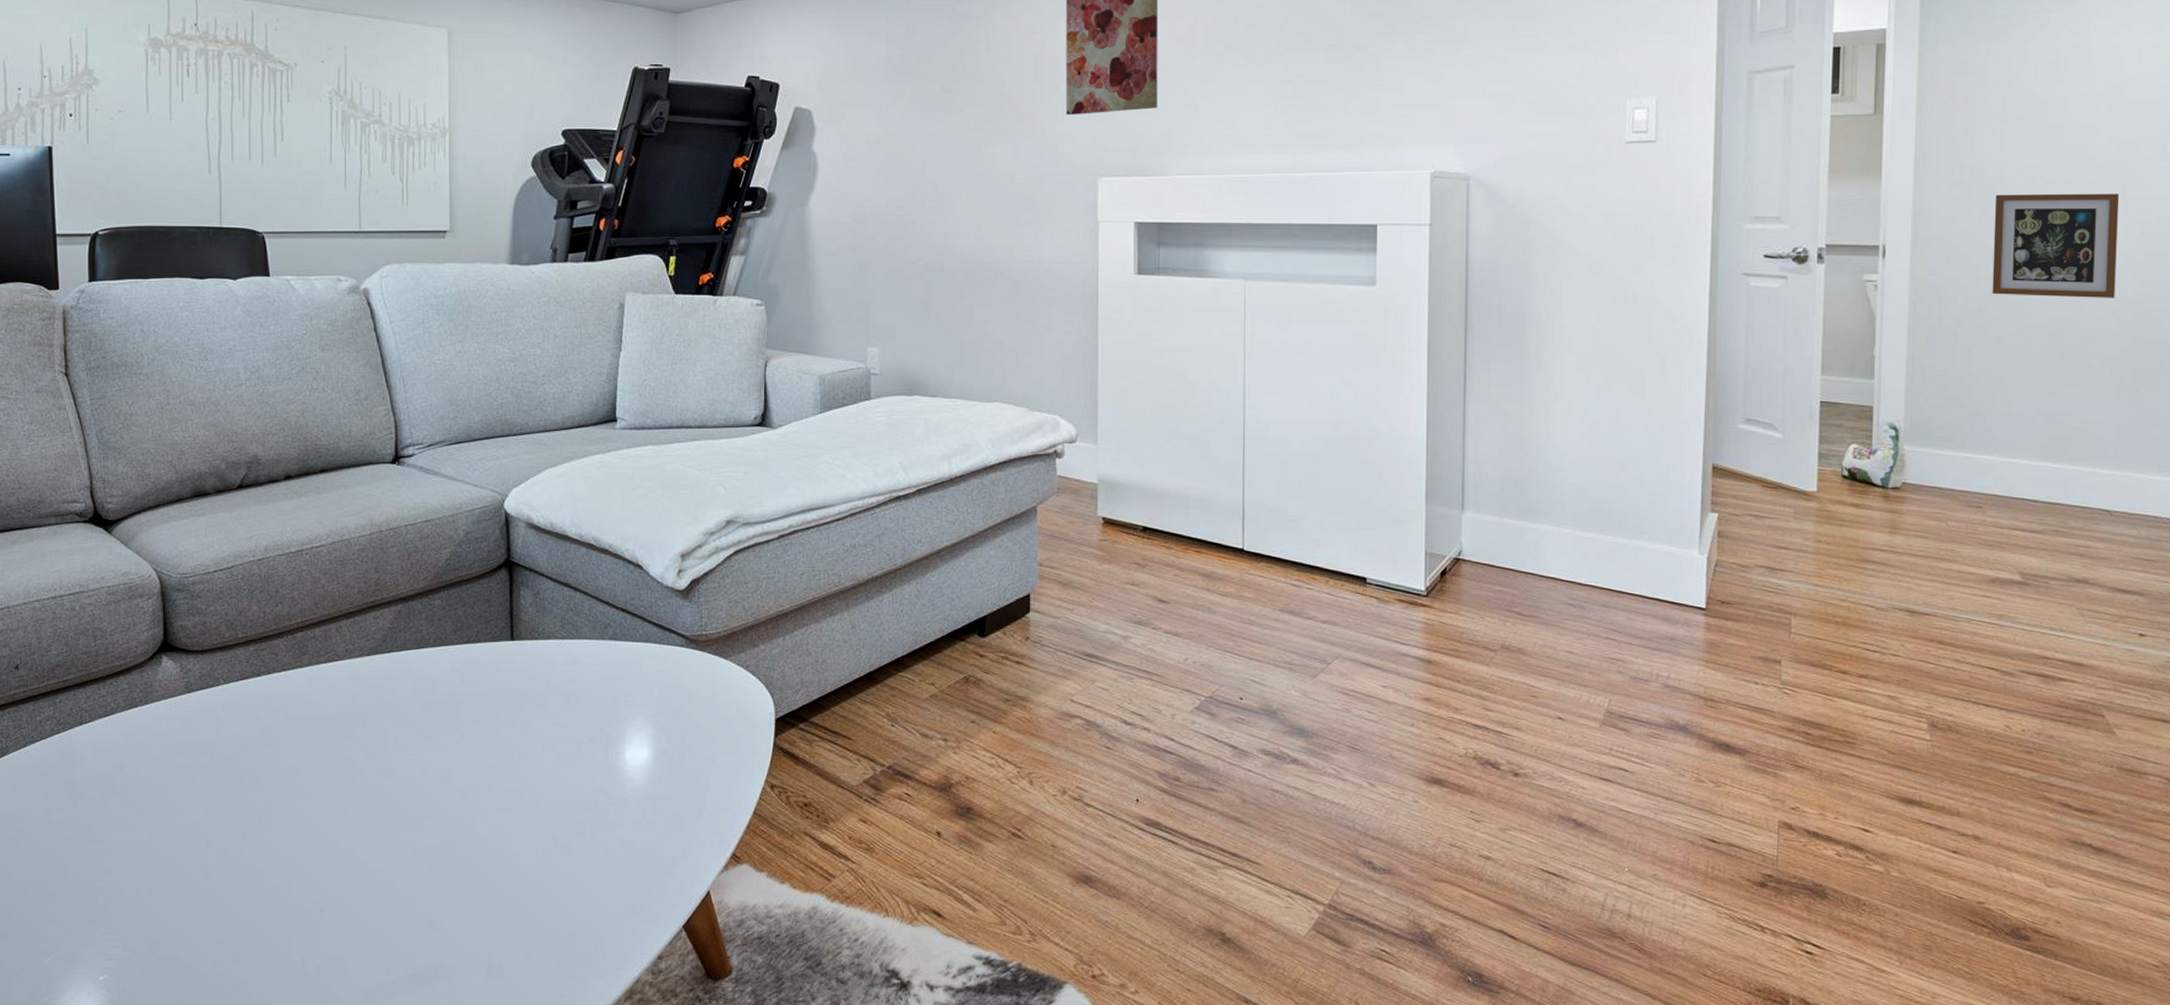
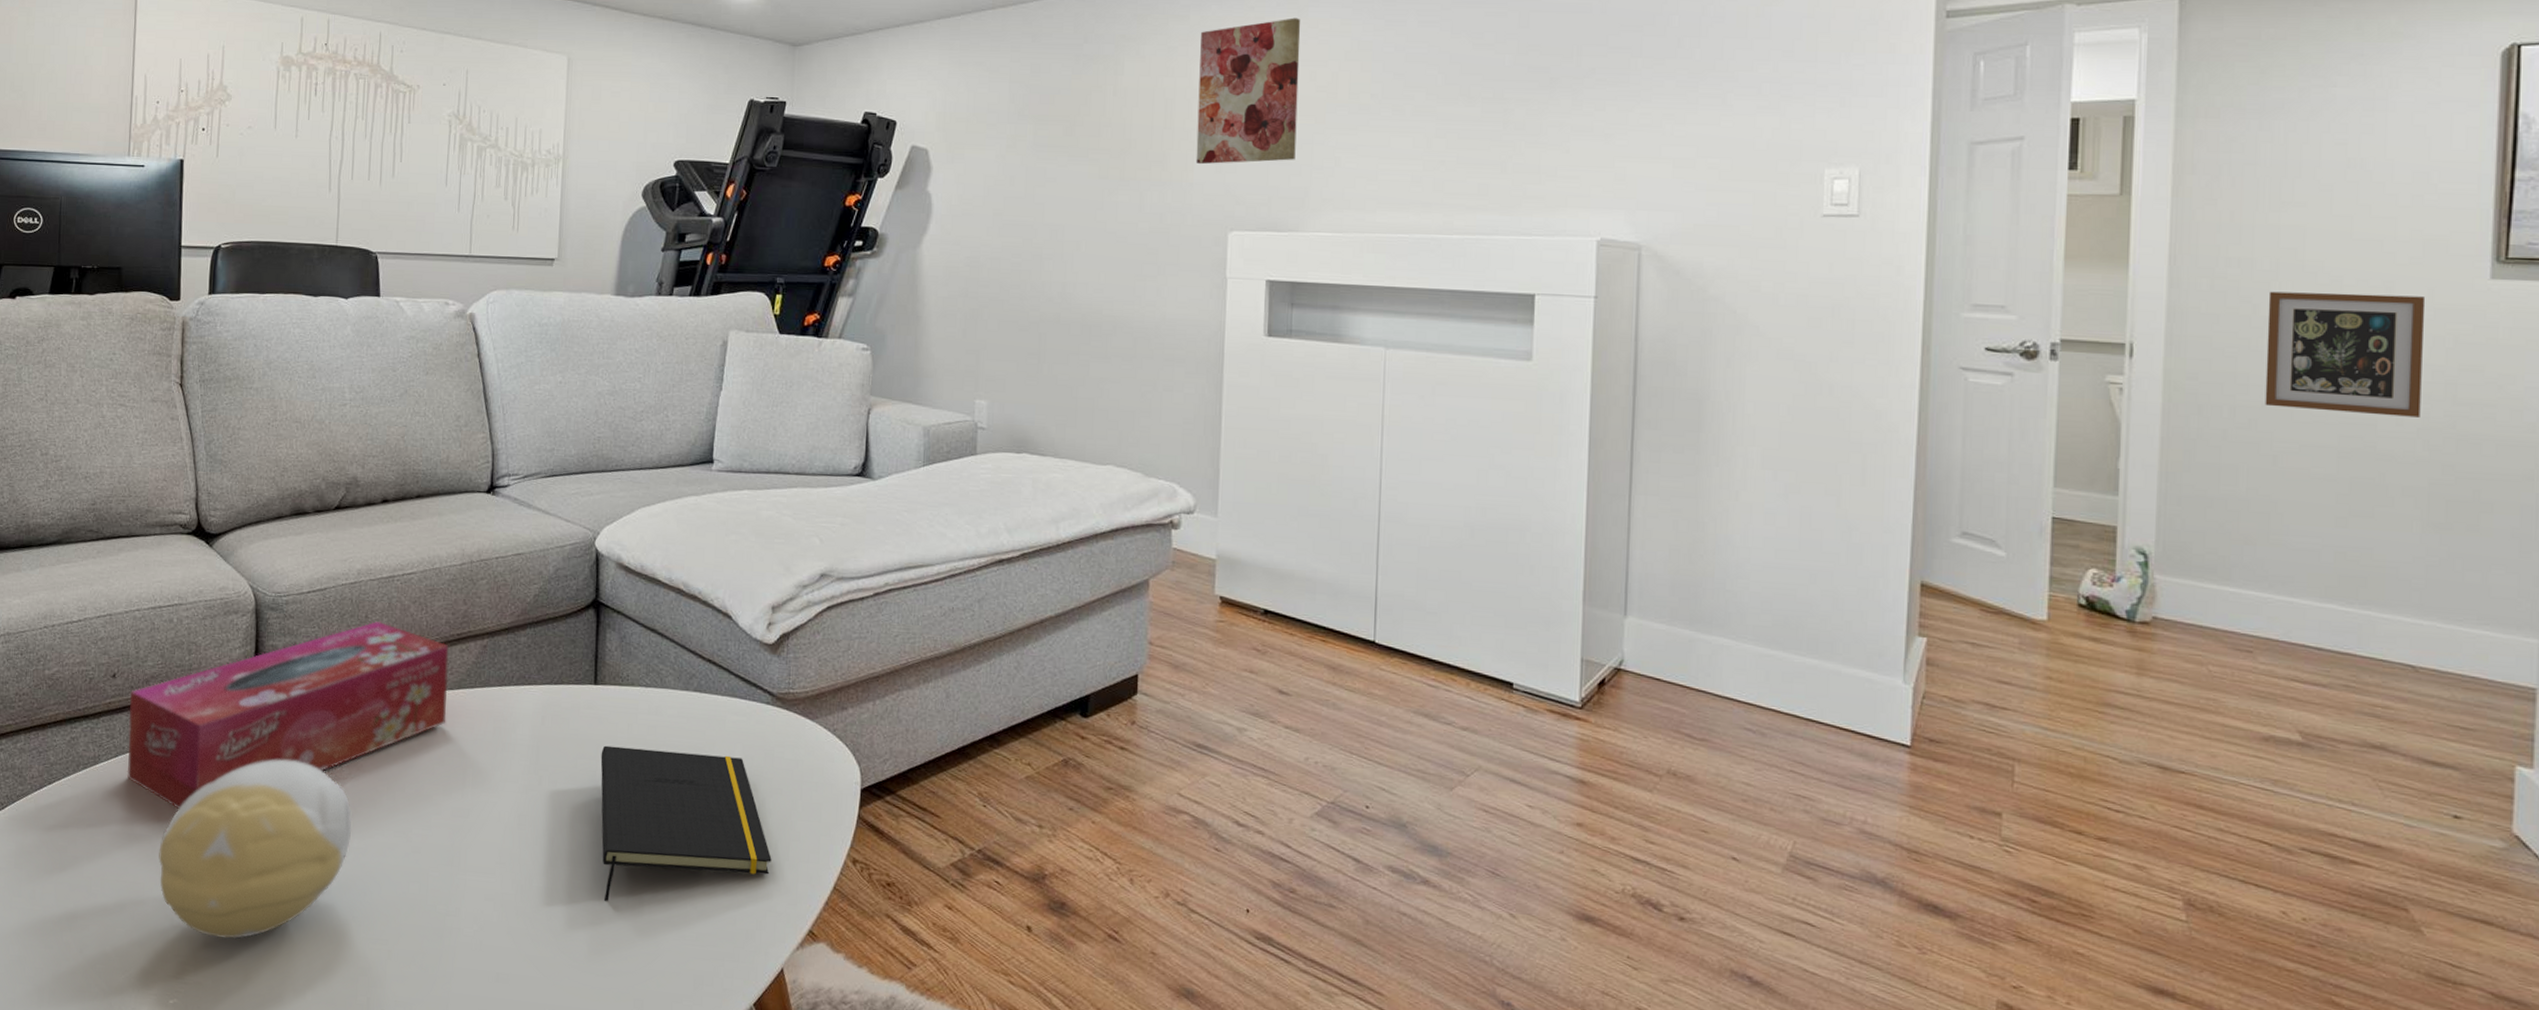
tissue box: none [35,594,365,792] -> present [127,621,449,809]
decorative ball: none [77,736,276,914] -> present [159,759,352,939]
notepad: none [521,697,693,844] -> present [600,745,772,901]

